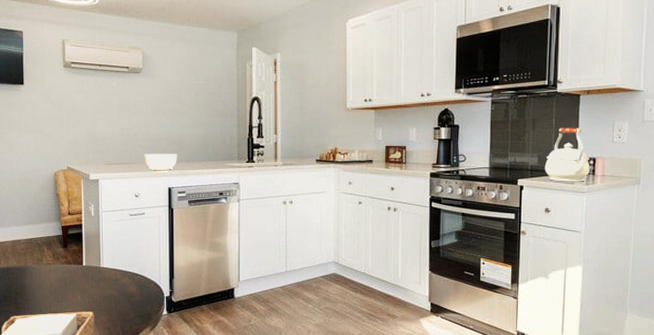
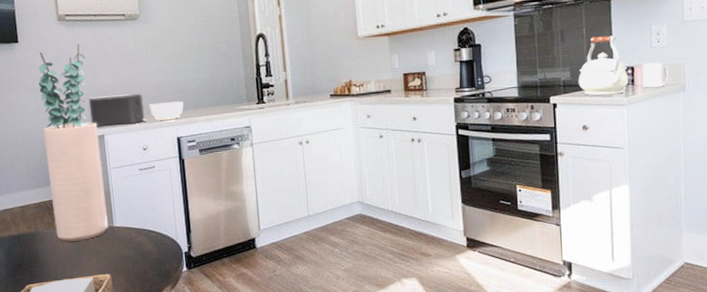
vase: none [39,91,95,278] -> present [38,44,108,242]
toaster: none [86,143,140,172] -> present [88,93,144,127]
mug: none [602,156,626,179] -> present [642,62,669,88]

